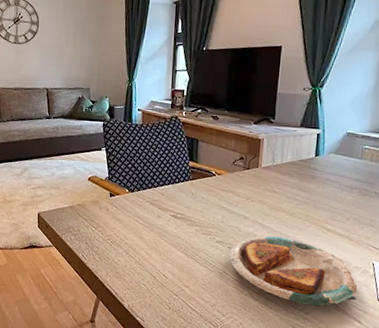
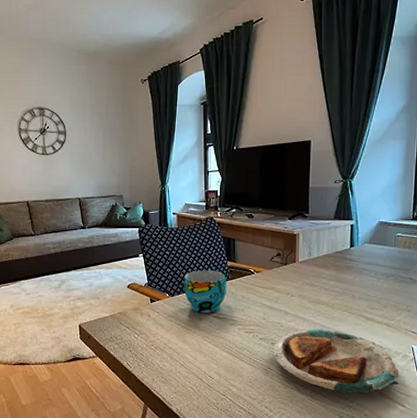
cup: none [144,168,188,212] -> present [184,270,227,313]

